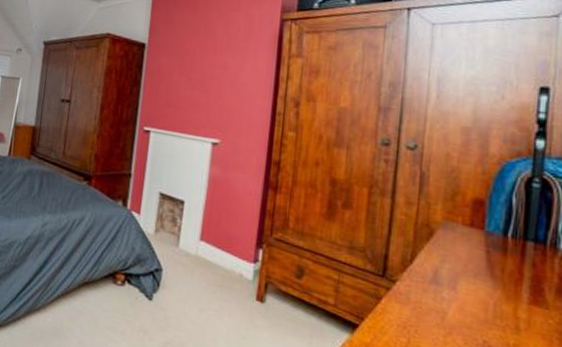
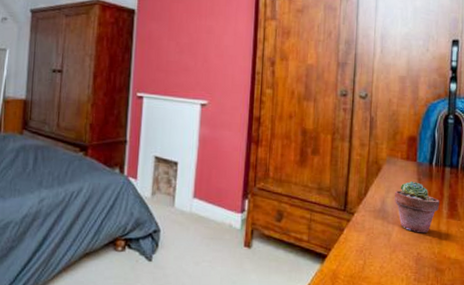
potted succulent: none [451,252,517,319] -> present [394,180,440,234]

